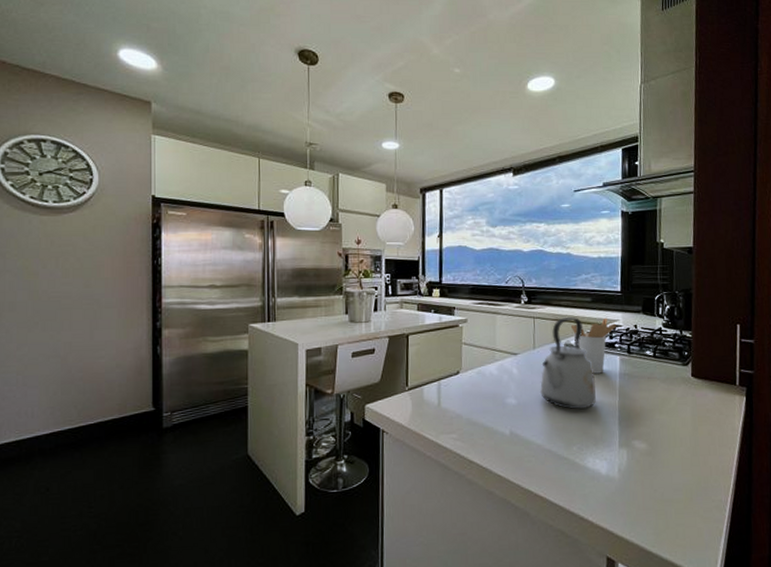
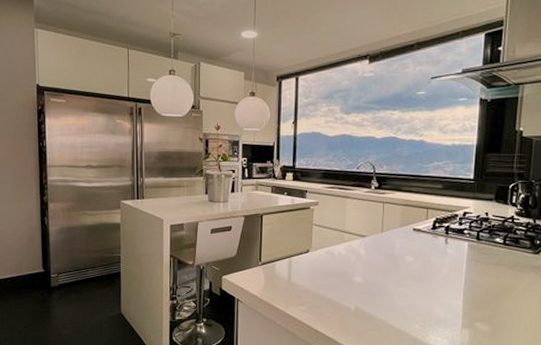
kettle: present [540,316,596,410] -> none [386,202,442,291]
utensil holder: present [570,317,617,374] -> none [419,204,468,258]

